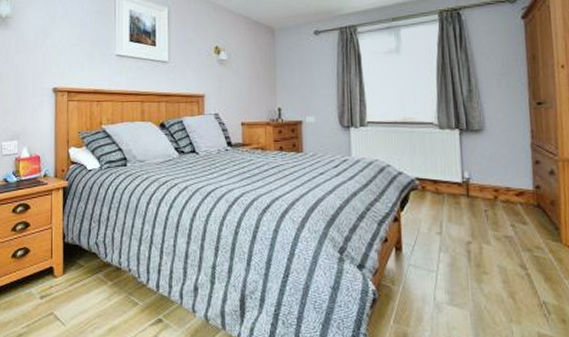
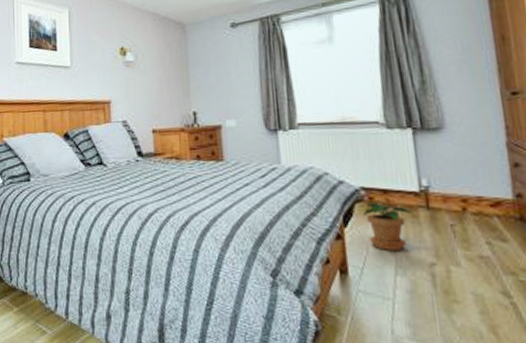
potted plant: none [417,191,456,231] -> present [363,202,414,250]

